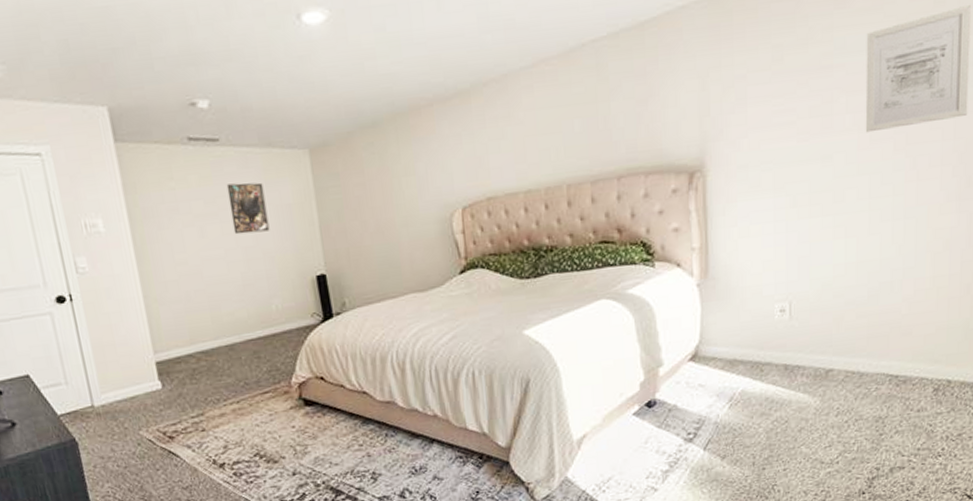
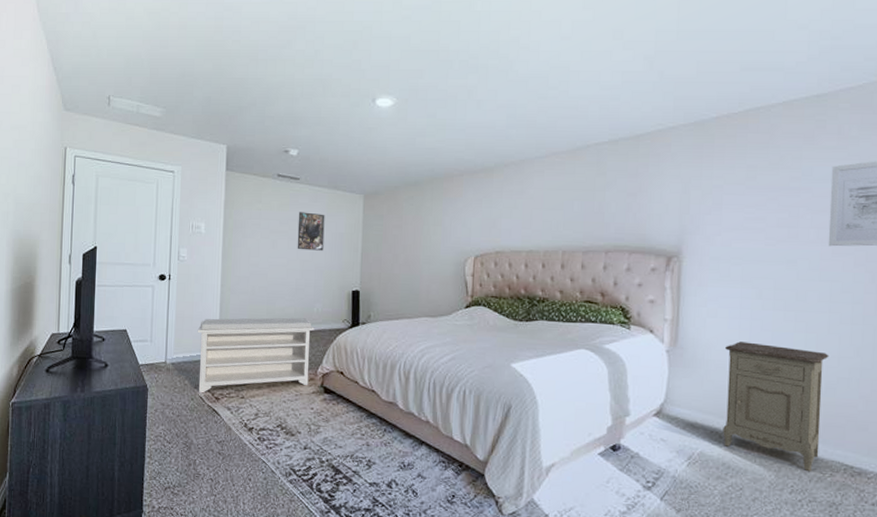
bench: none [125,320,284,435] -> present [197,317,315,393]
nightstand: none [761,257,871,390] -> present [723,341,829,472]

